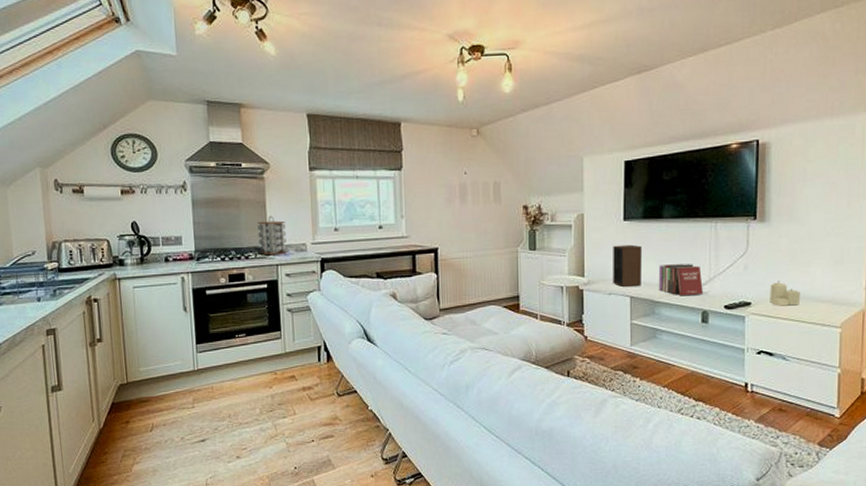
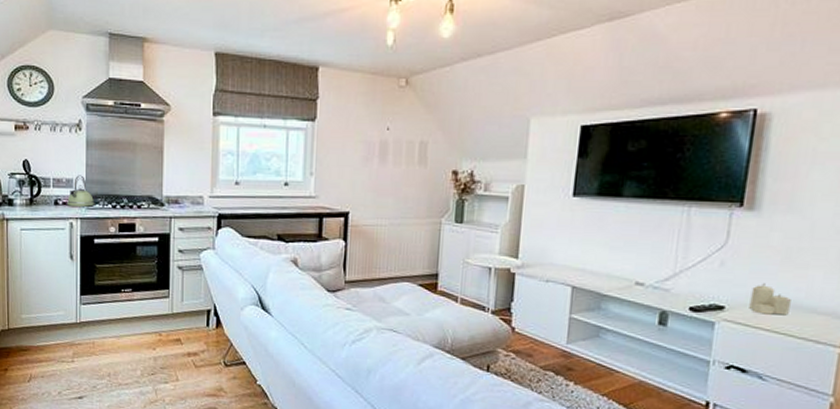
kettle: none [176,232,205,263] -> present [66,175,95,208]
spice rack: present [257,215,287,256] -> none [153,163,183,207]
speaker: present [613,244,642,288] -> none [552,224,592,276]
books: present [659,263,703,296] -> none [609,252,665,292]

